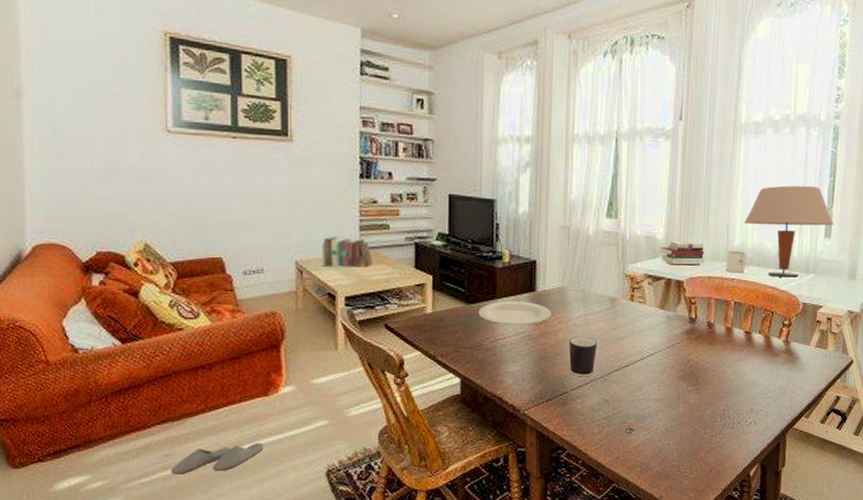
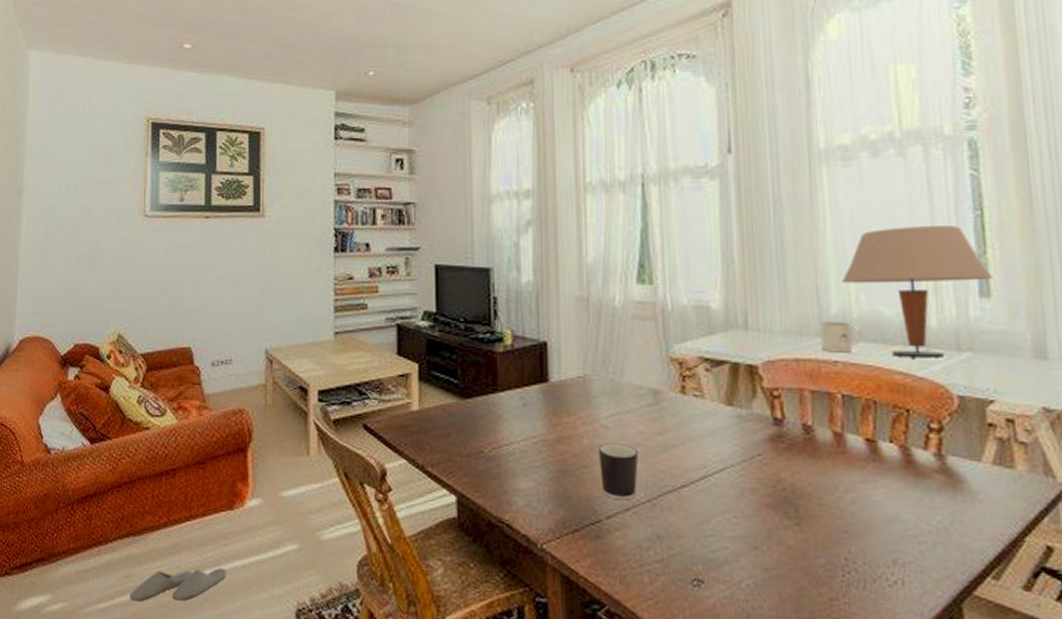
books: present [321,236,373,268] -> none [292,320,349,356]
plate: present [478,301,551,325] -> none [476,395,571,427]
books: present [660,240,705,266] -> none [718,310,787,344]

